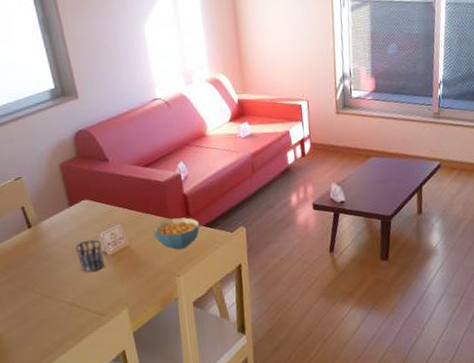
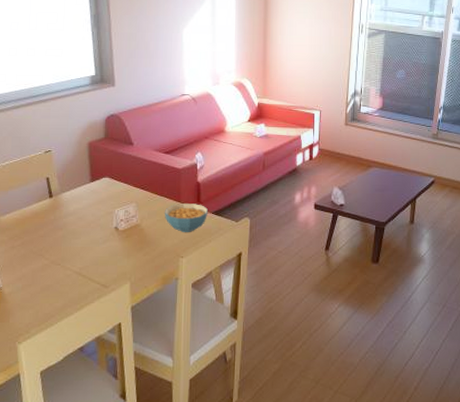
cup: present [75,239,105,272] -> none [90,214,116,245]

